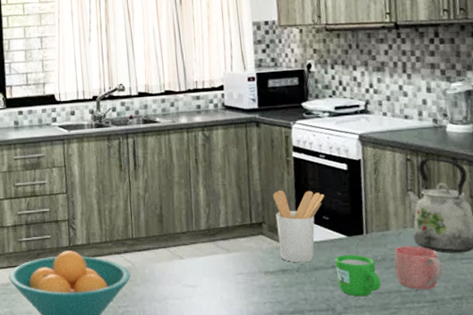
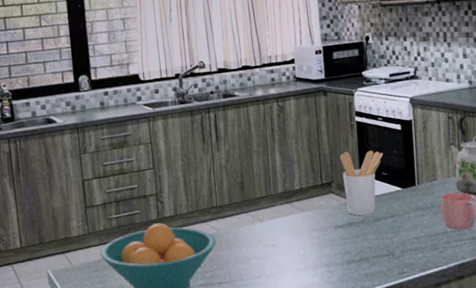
mug: present [334,254,381,297] -> none [393,204,431,241]

